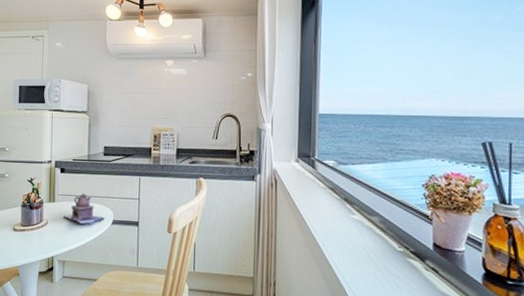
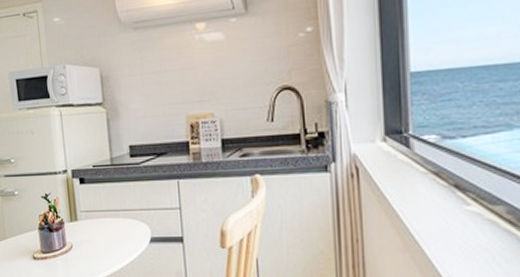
teapot: present [63,193,105,224] -> none [90,207,141,245]

